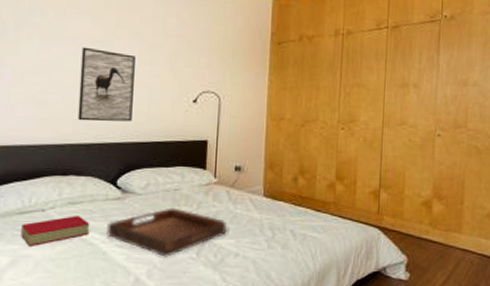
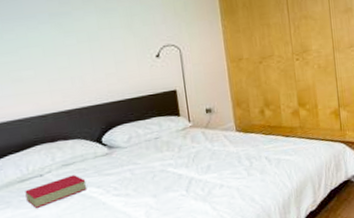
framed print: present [77,47,135,122] -> none [42,21,103,91]
serving tray: present [107,207,226,257] -> none [101,154,208,198]

